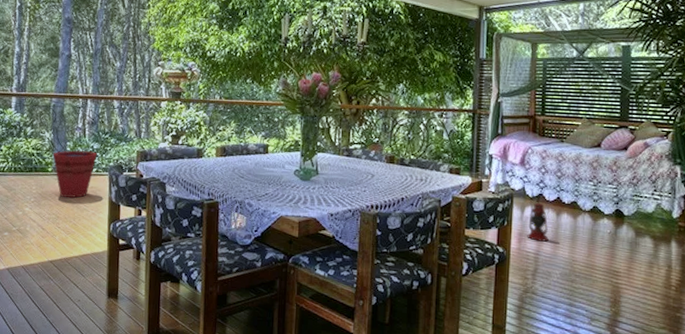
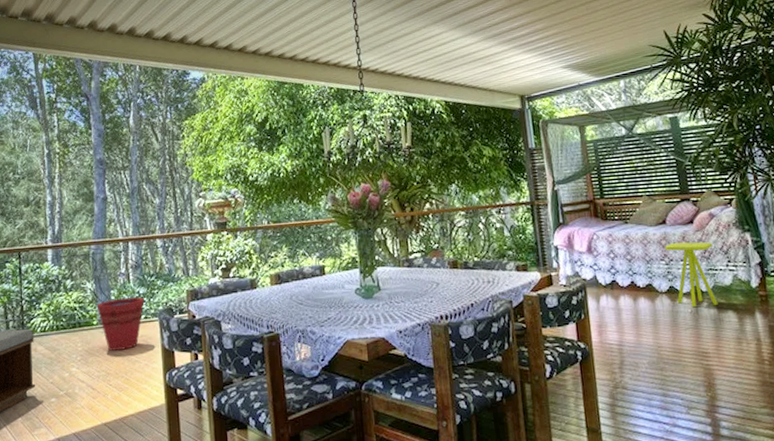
lantern: present [527,202,553,242] -> none [606,289,632,331]
side table: none [594,165,642,229] -> present [664,242,718,307]

